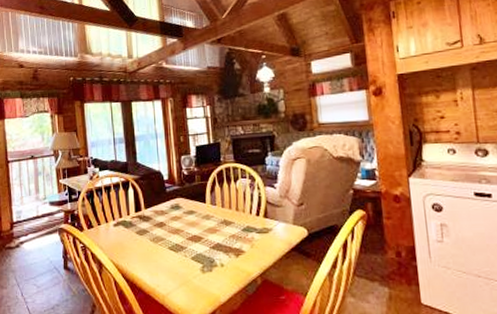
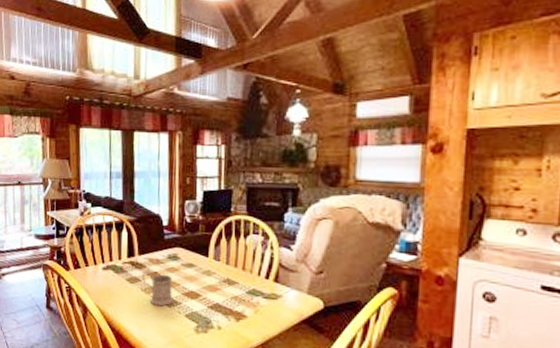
mug: none [150,221,179,253] -> present [142,269,173,307]

